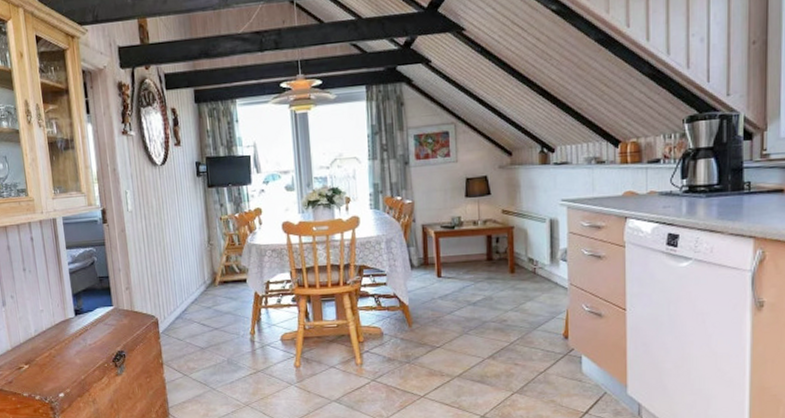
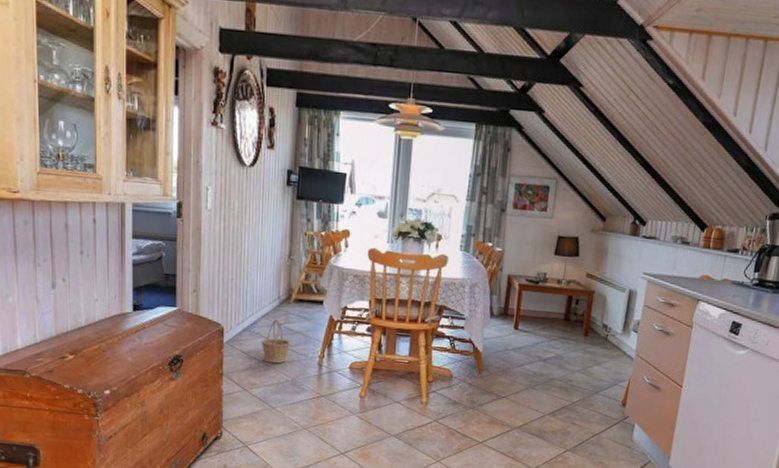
basket: none [194,303,222,346] -> present [261,319,291,364]

